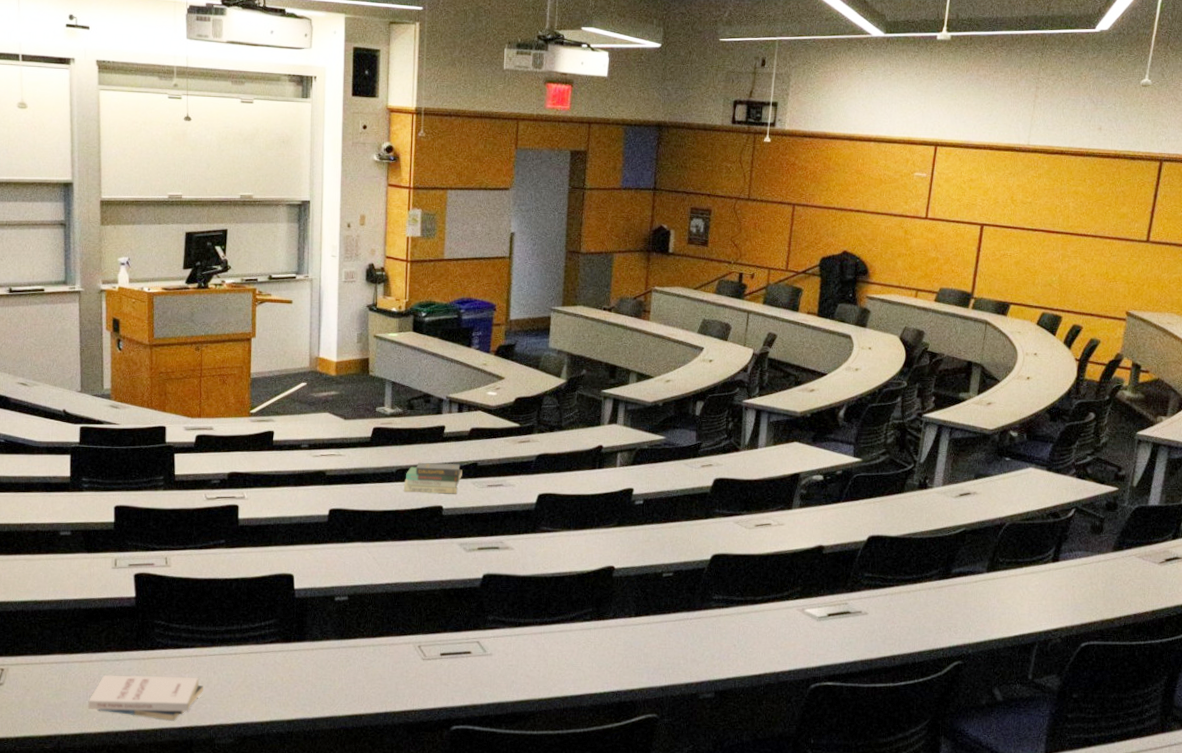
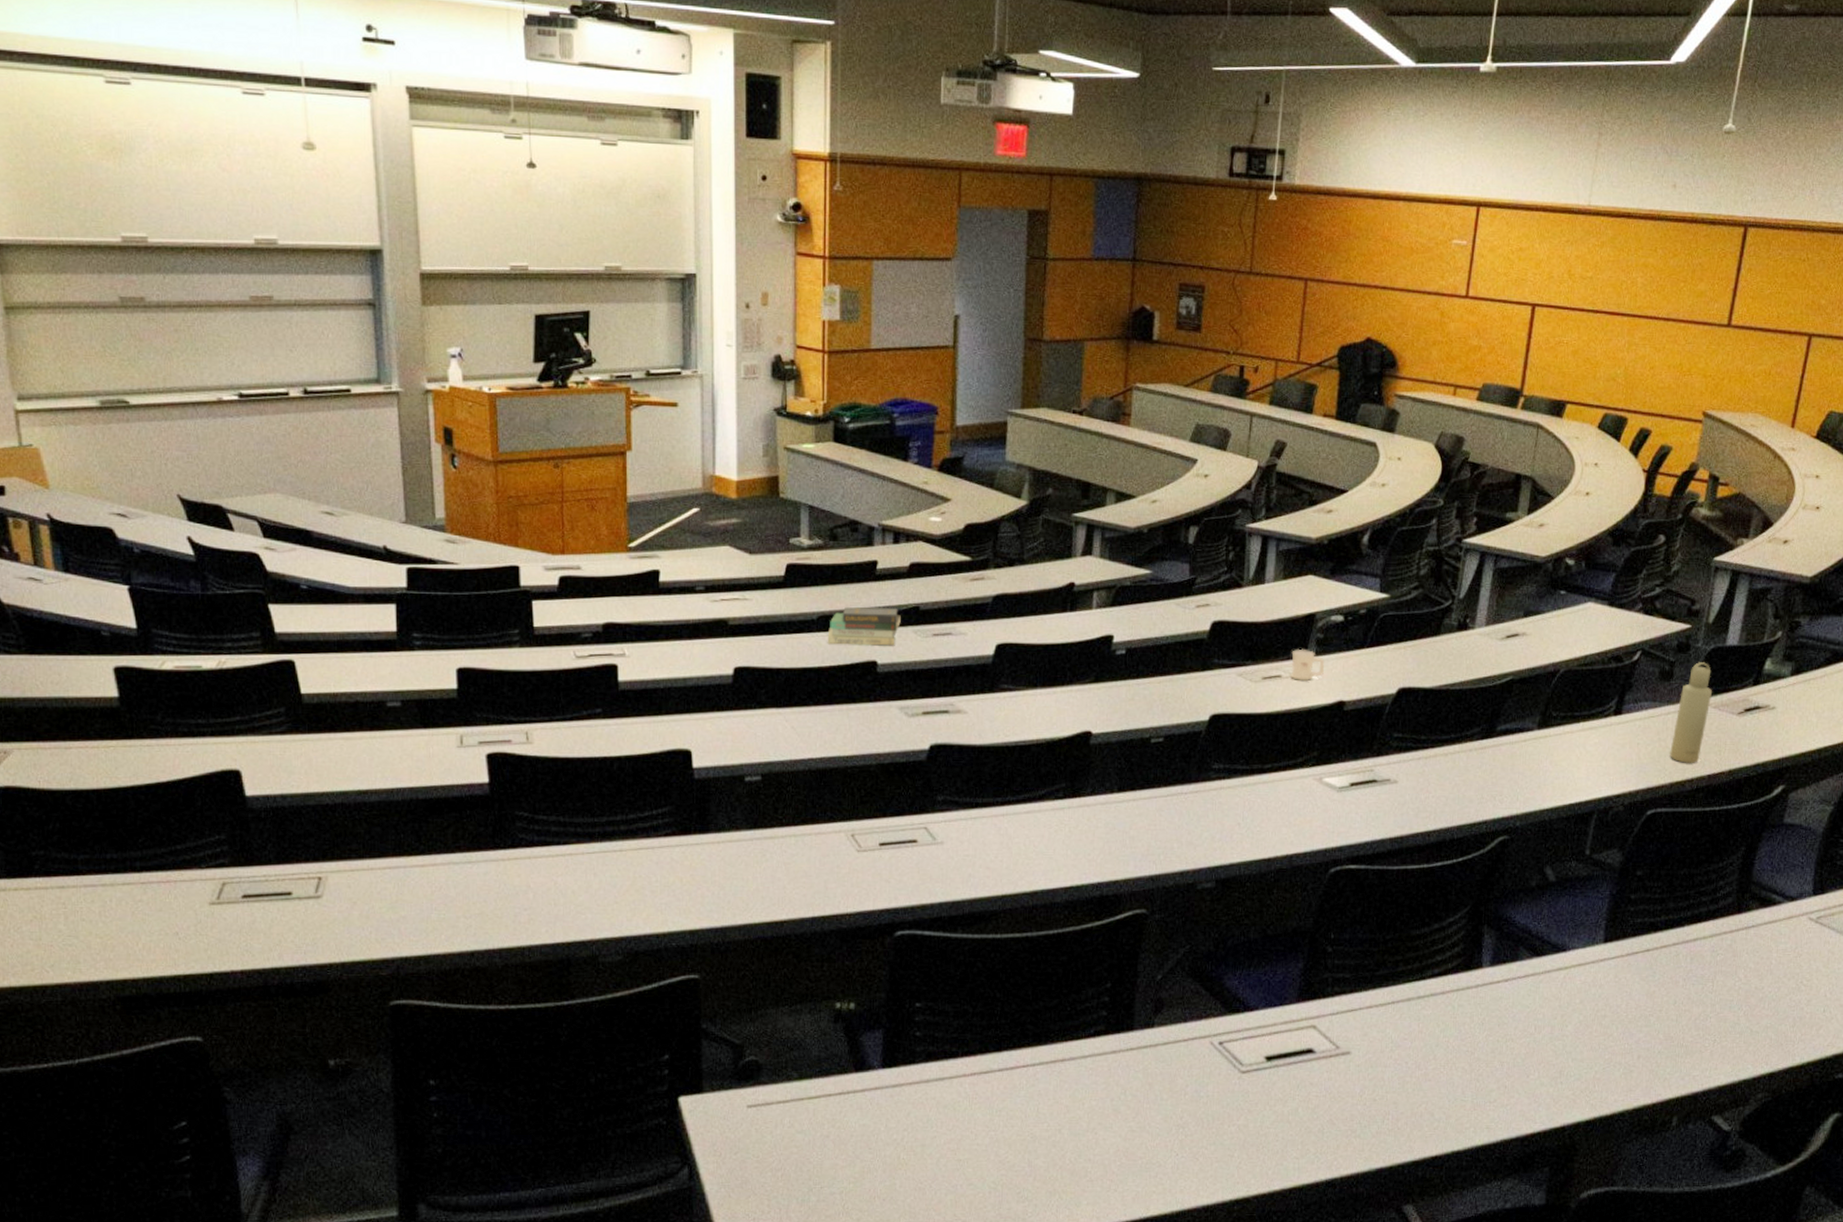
books: present [88,674,203,721] -> none [433,880,581,936]
mug: none [779,502,808,529] -> present [1291,648,1325,682]
bottle: none [1100,519,1137,604] -> present [1670,662,1713,763]

